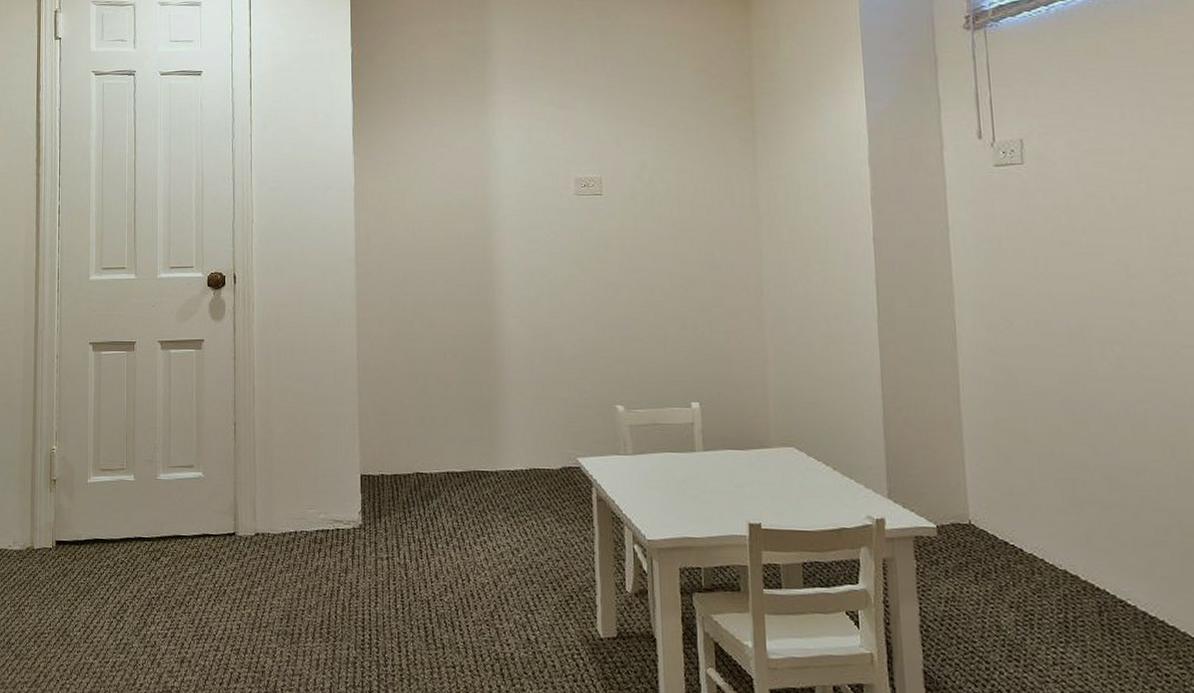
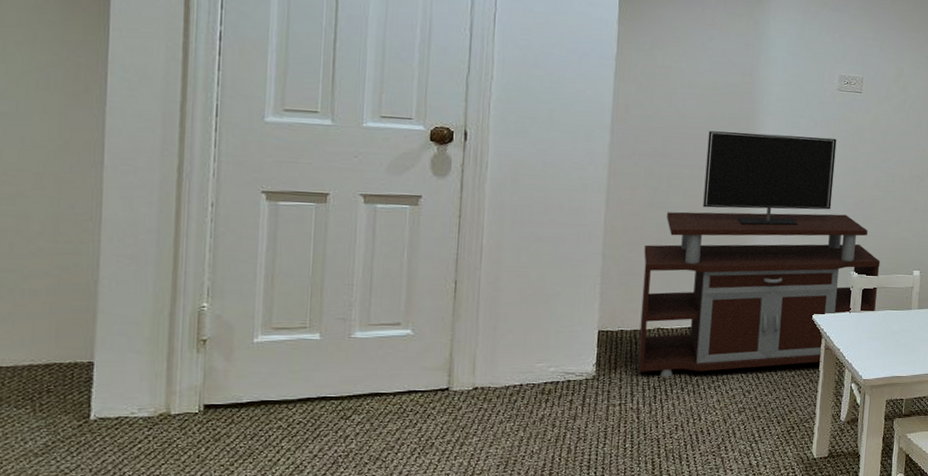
tv stand: none [396,249,651,529] -> present [638,131,880,377]

